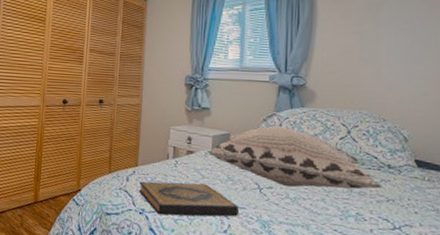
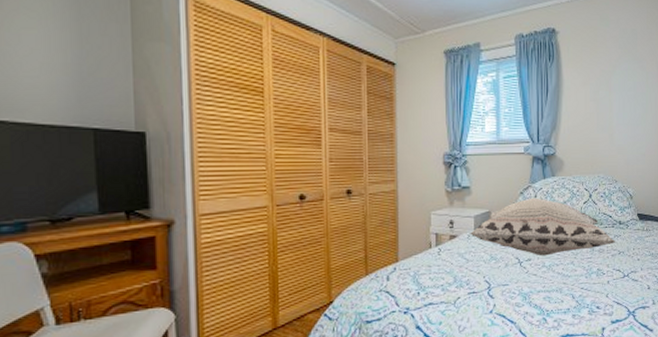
hardback book: present [138,181,239,217] -> none [401,267,502,310]

